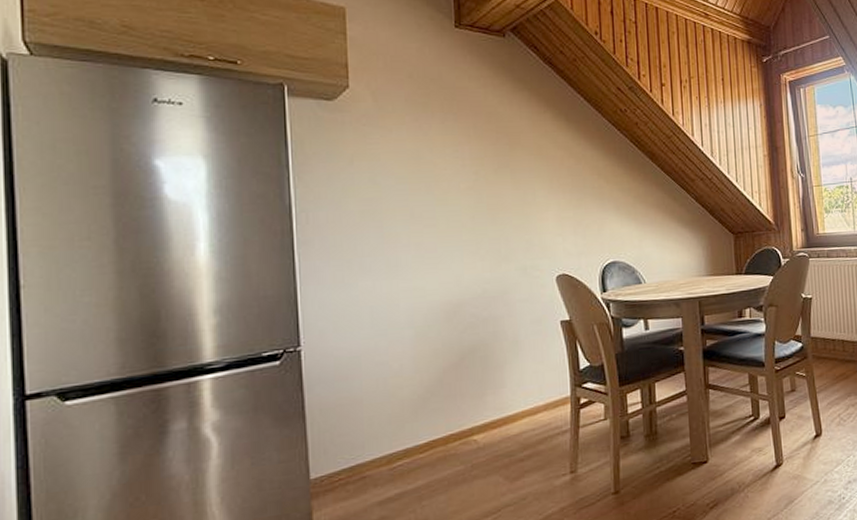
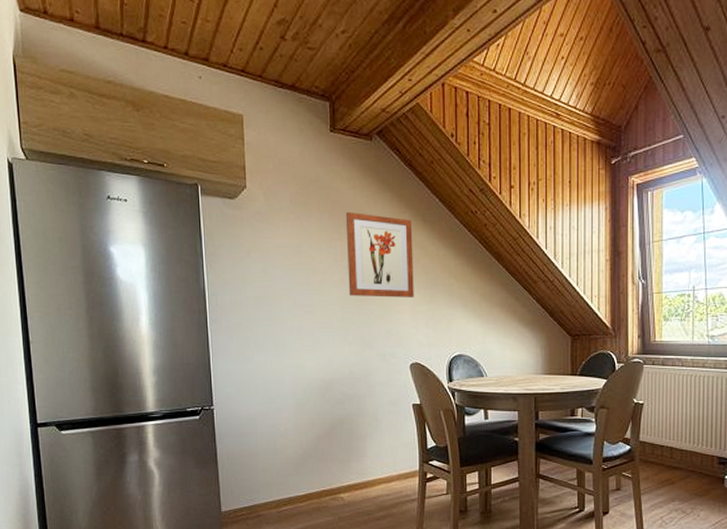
wall art: none [474,112,559,205] -> present [345,211,414,298]

